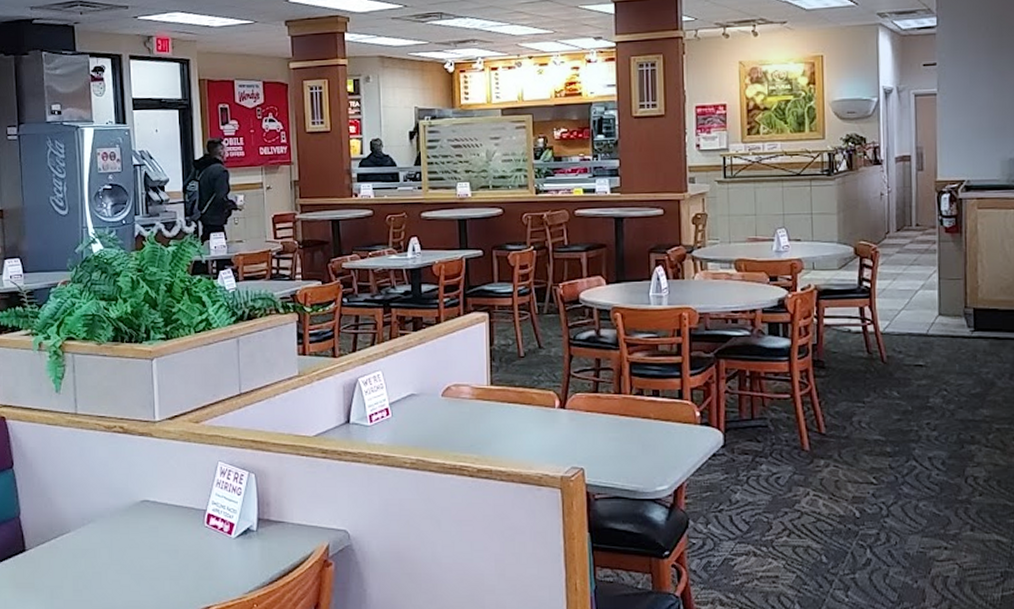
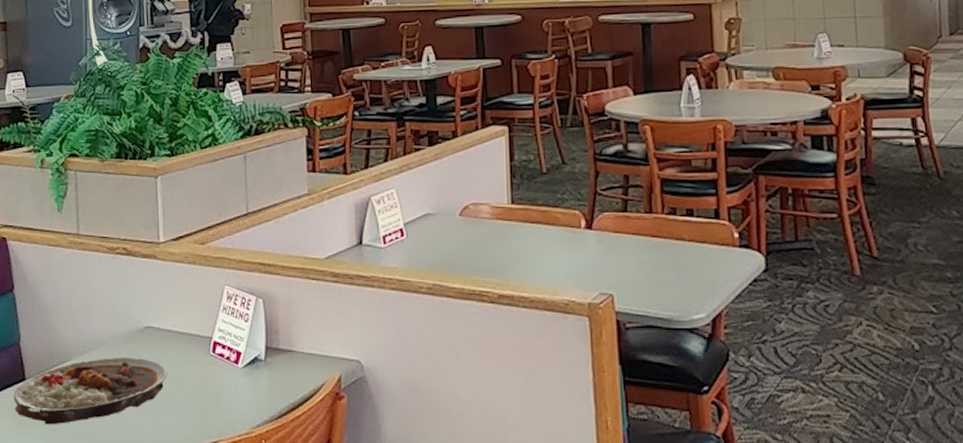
plate: none [14,528,164,593] -> present [14,356,168,425]

